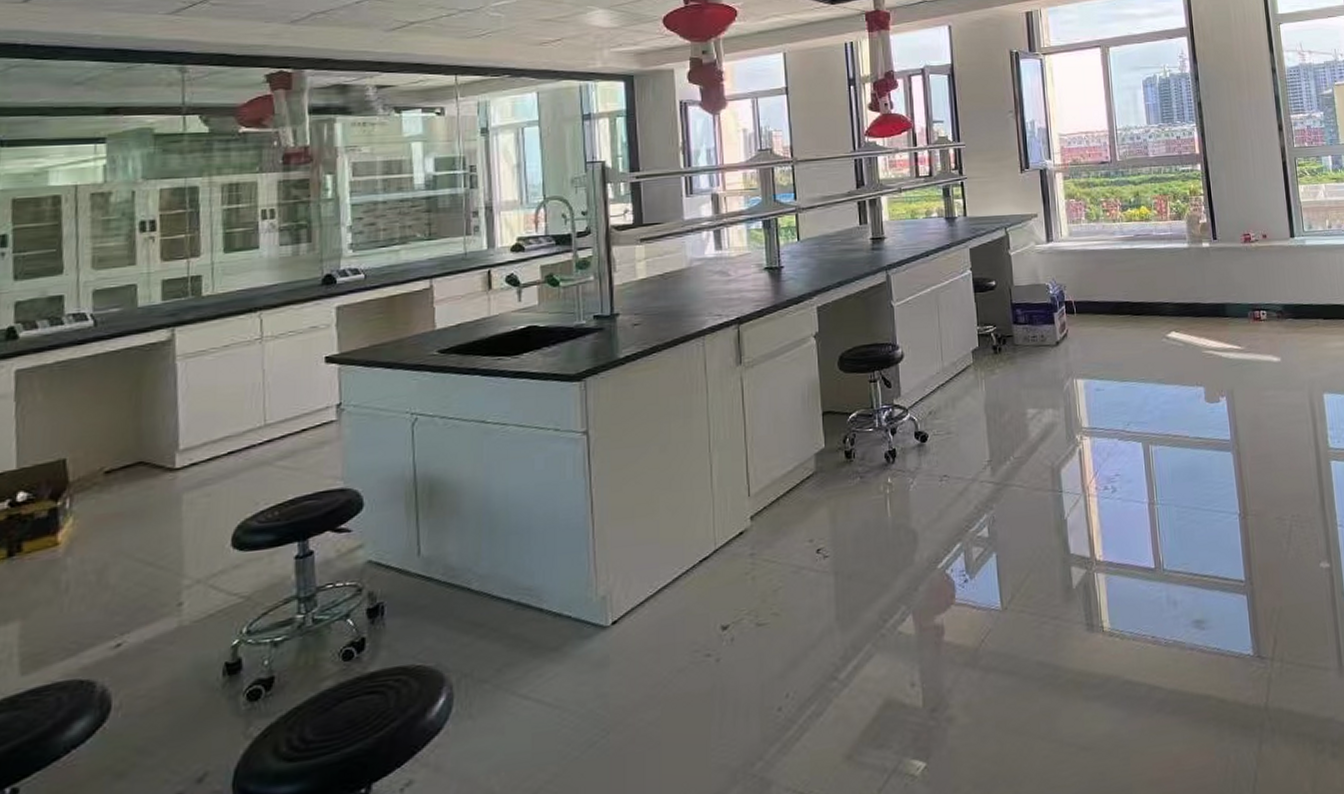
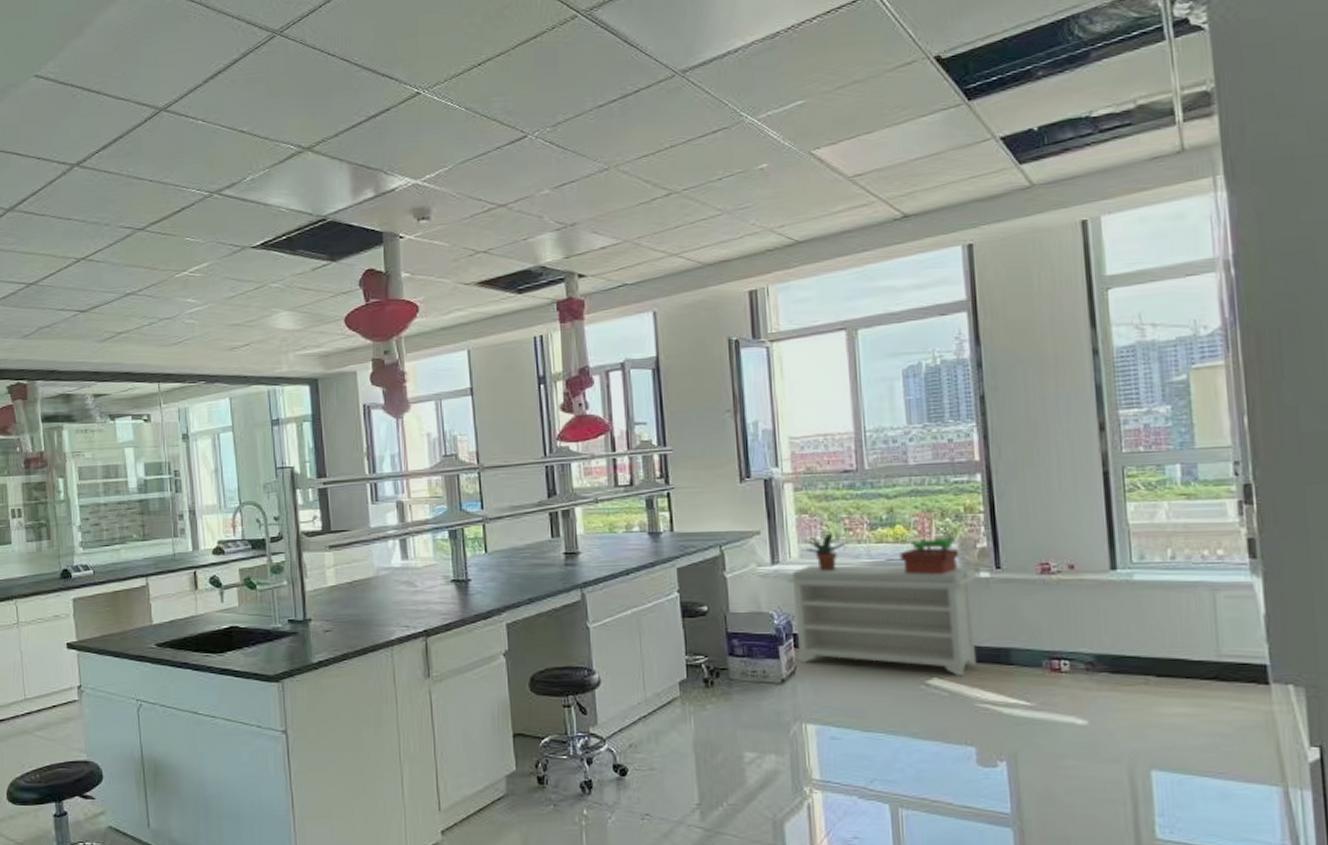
bench: none [1059,238,1203,330] -> present [787,564,977,677]
potted plant: none [1070,214,1106,247] -> present [802,533,849,572]
flowerpot: none [1144,215,1188,247] -> present [899,537,960,575]

